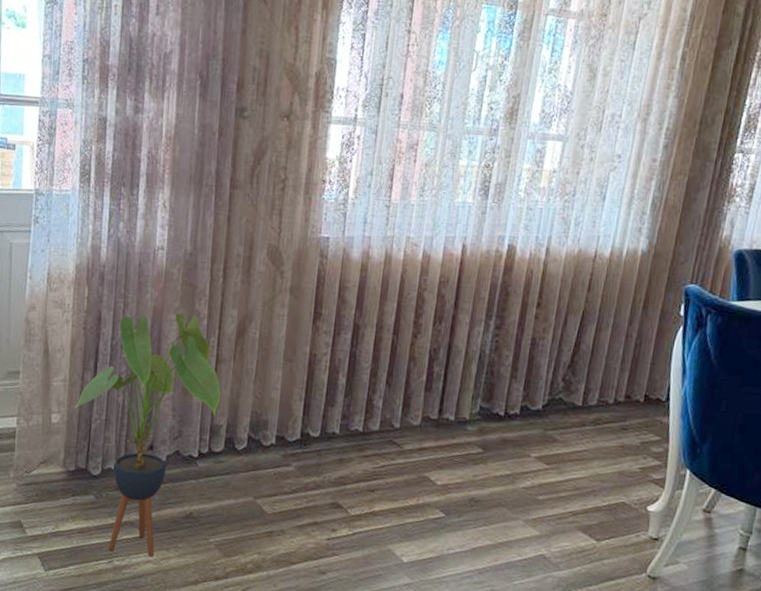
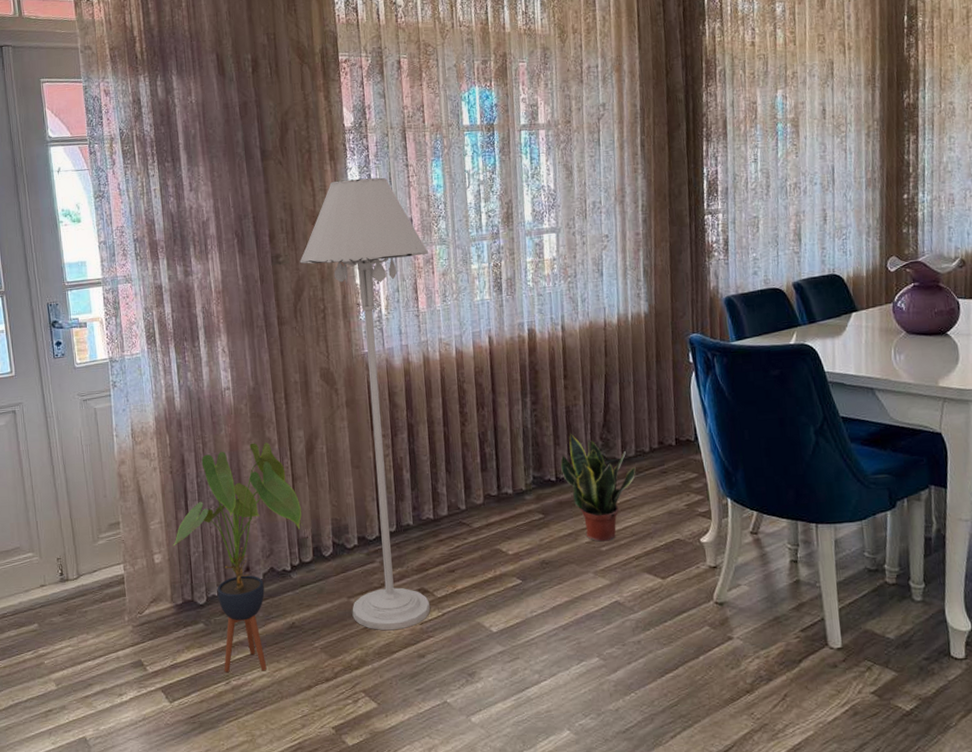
floor lamp: none [255,34,415,541] -> present [300,177,431,631]
potted plant: none [512,367,595,491] -> present [561,433,636,542]

